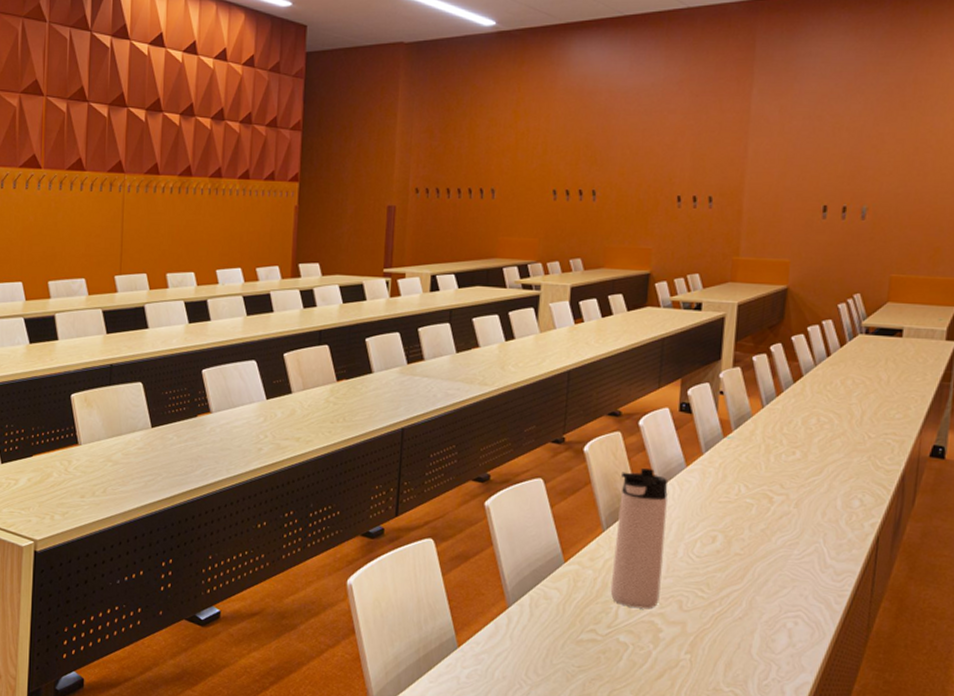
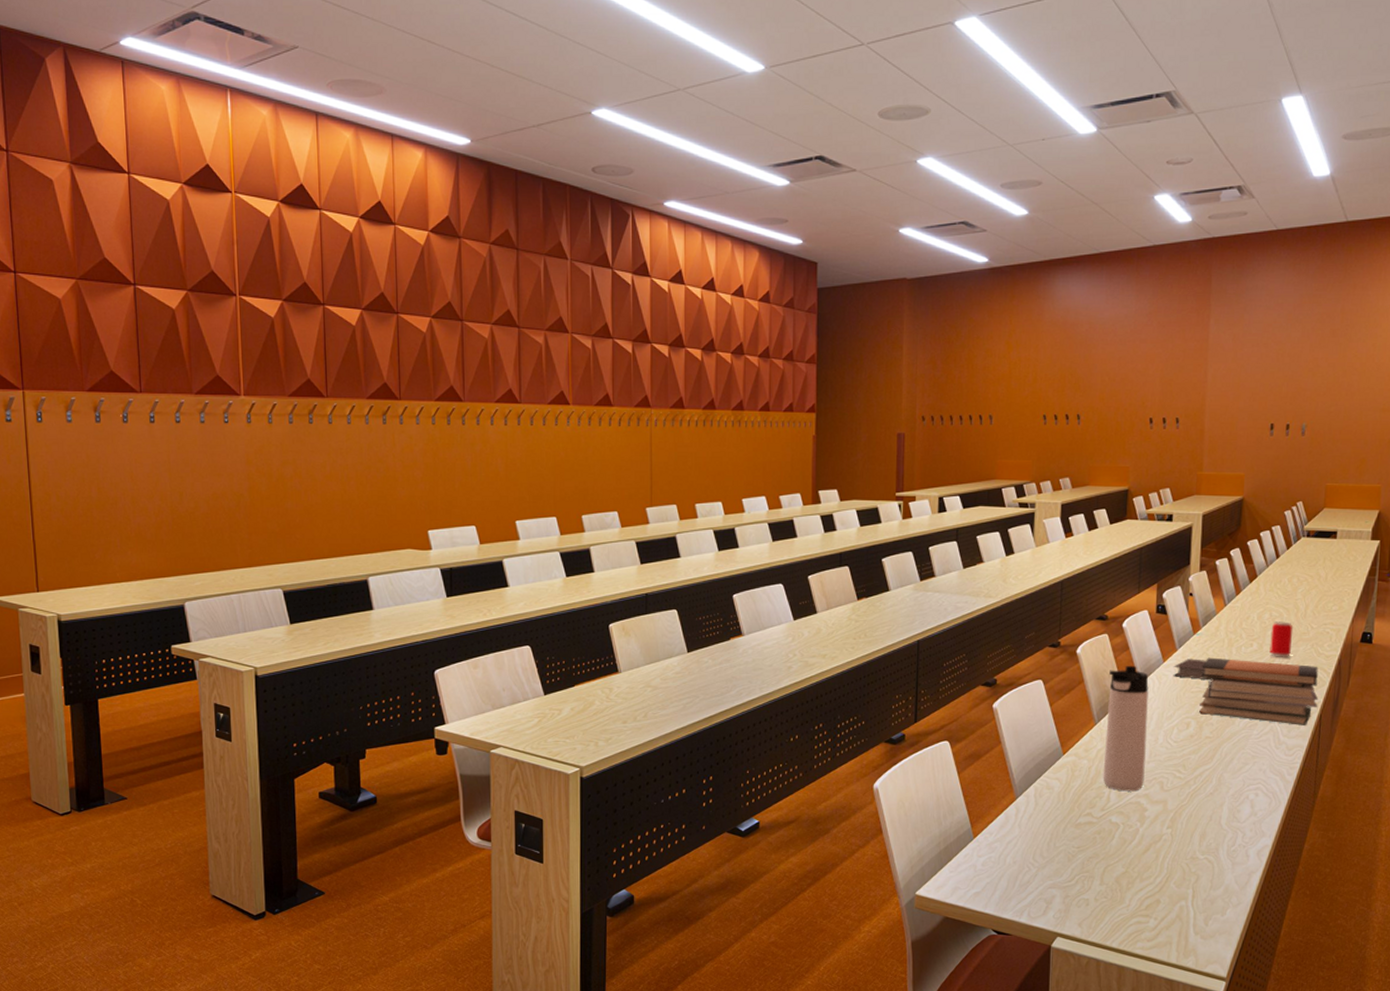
notebook: none [697,464,745,490] -> present [1173,659,1212,681]
book stack: none [728,464,876,548] -> present [1199,657,1319,725]
beverage can: none [816,428,846,470] -> present [1269,622,1294,658]

